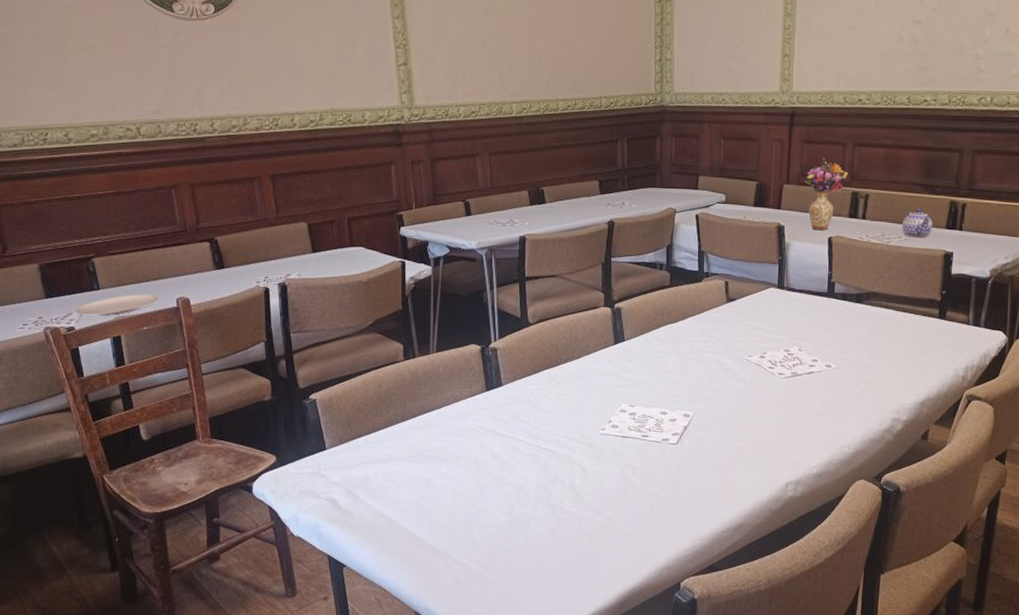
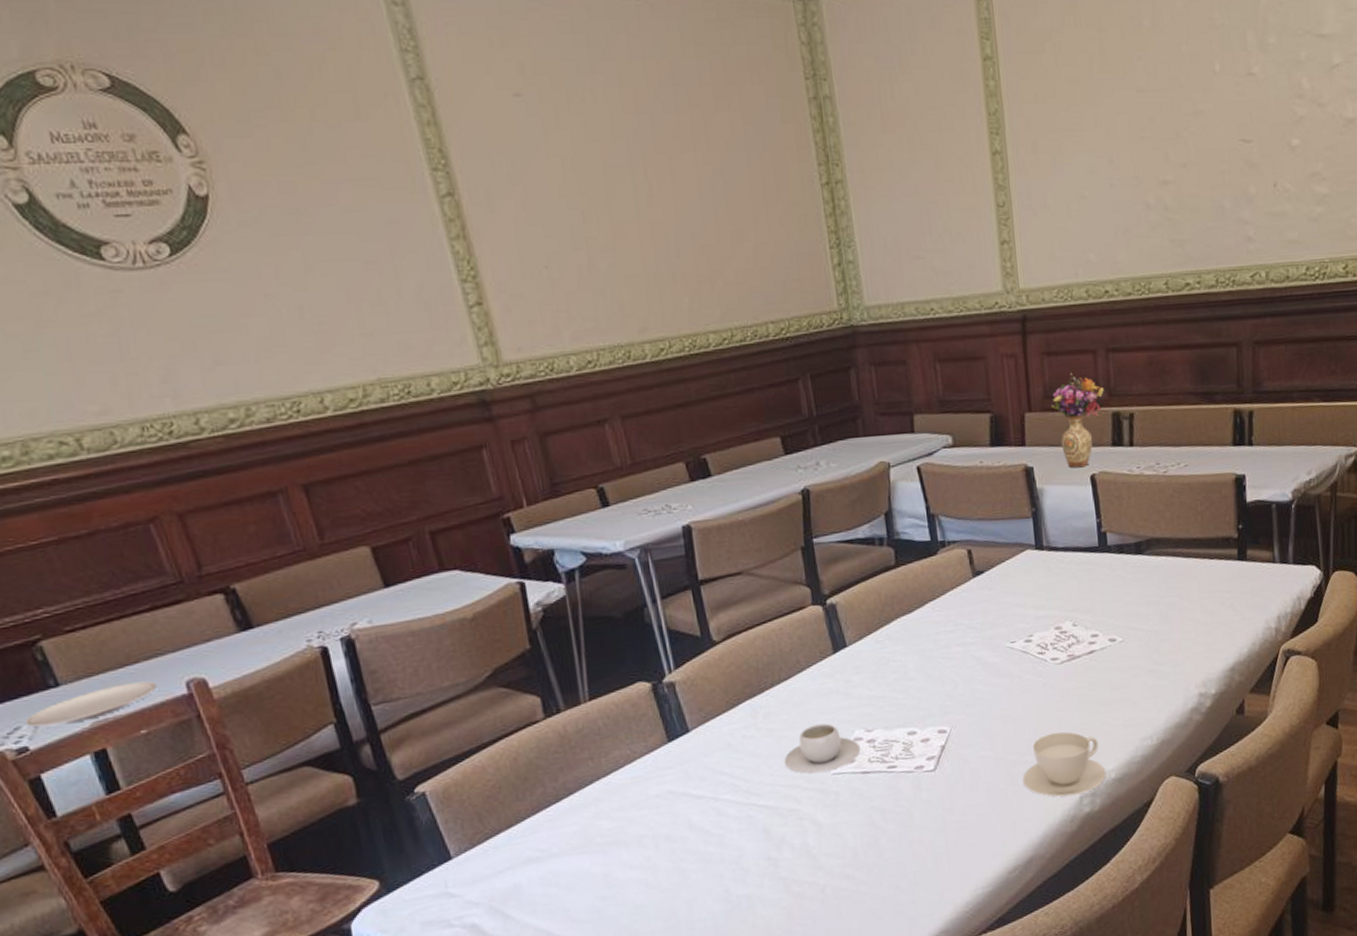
teacup: none [566,395,623,432] -> present [784,723,860,774]
teacup: none [743,430,810,482] -> present [1022,732,1106,797]
teapot: present [901,208,933,239] -> none [1178,424,1217,463]

